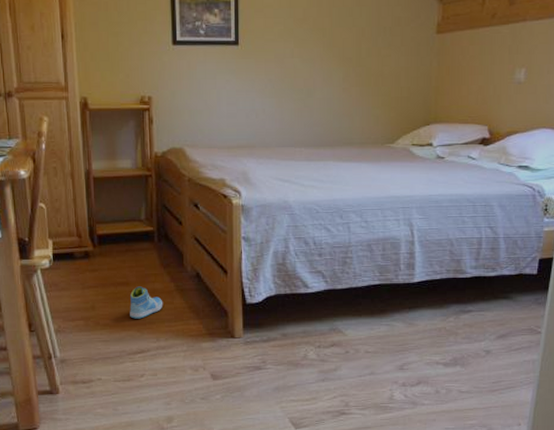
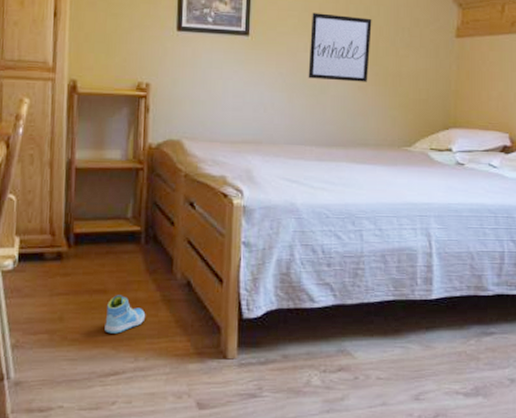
wall art: none [295,18,354,84] -> present [308,13,372,82]

